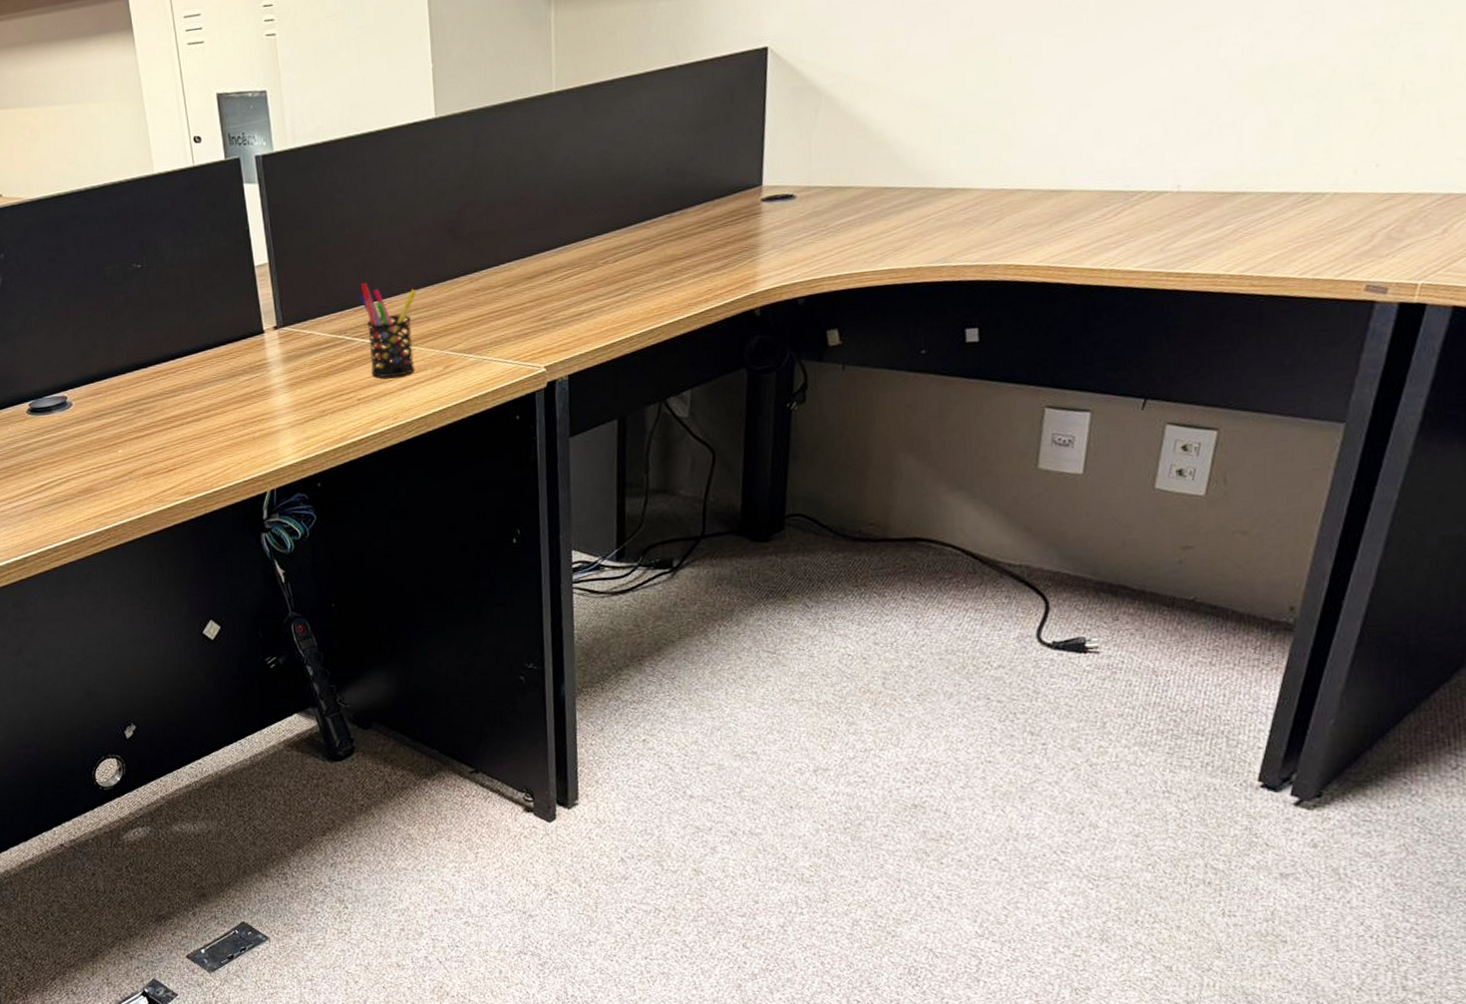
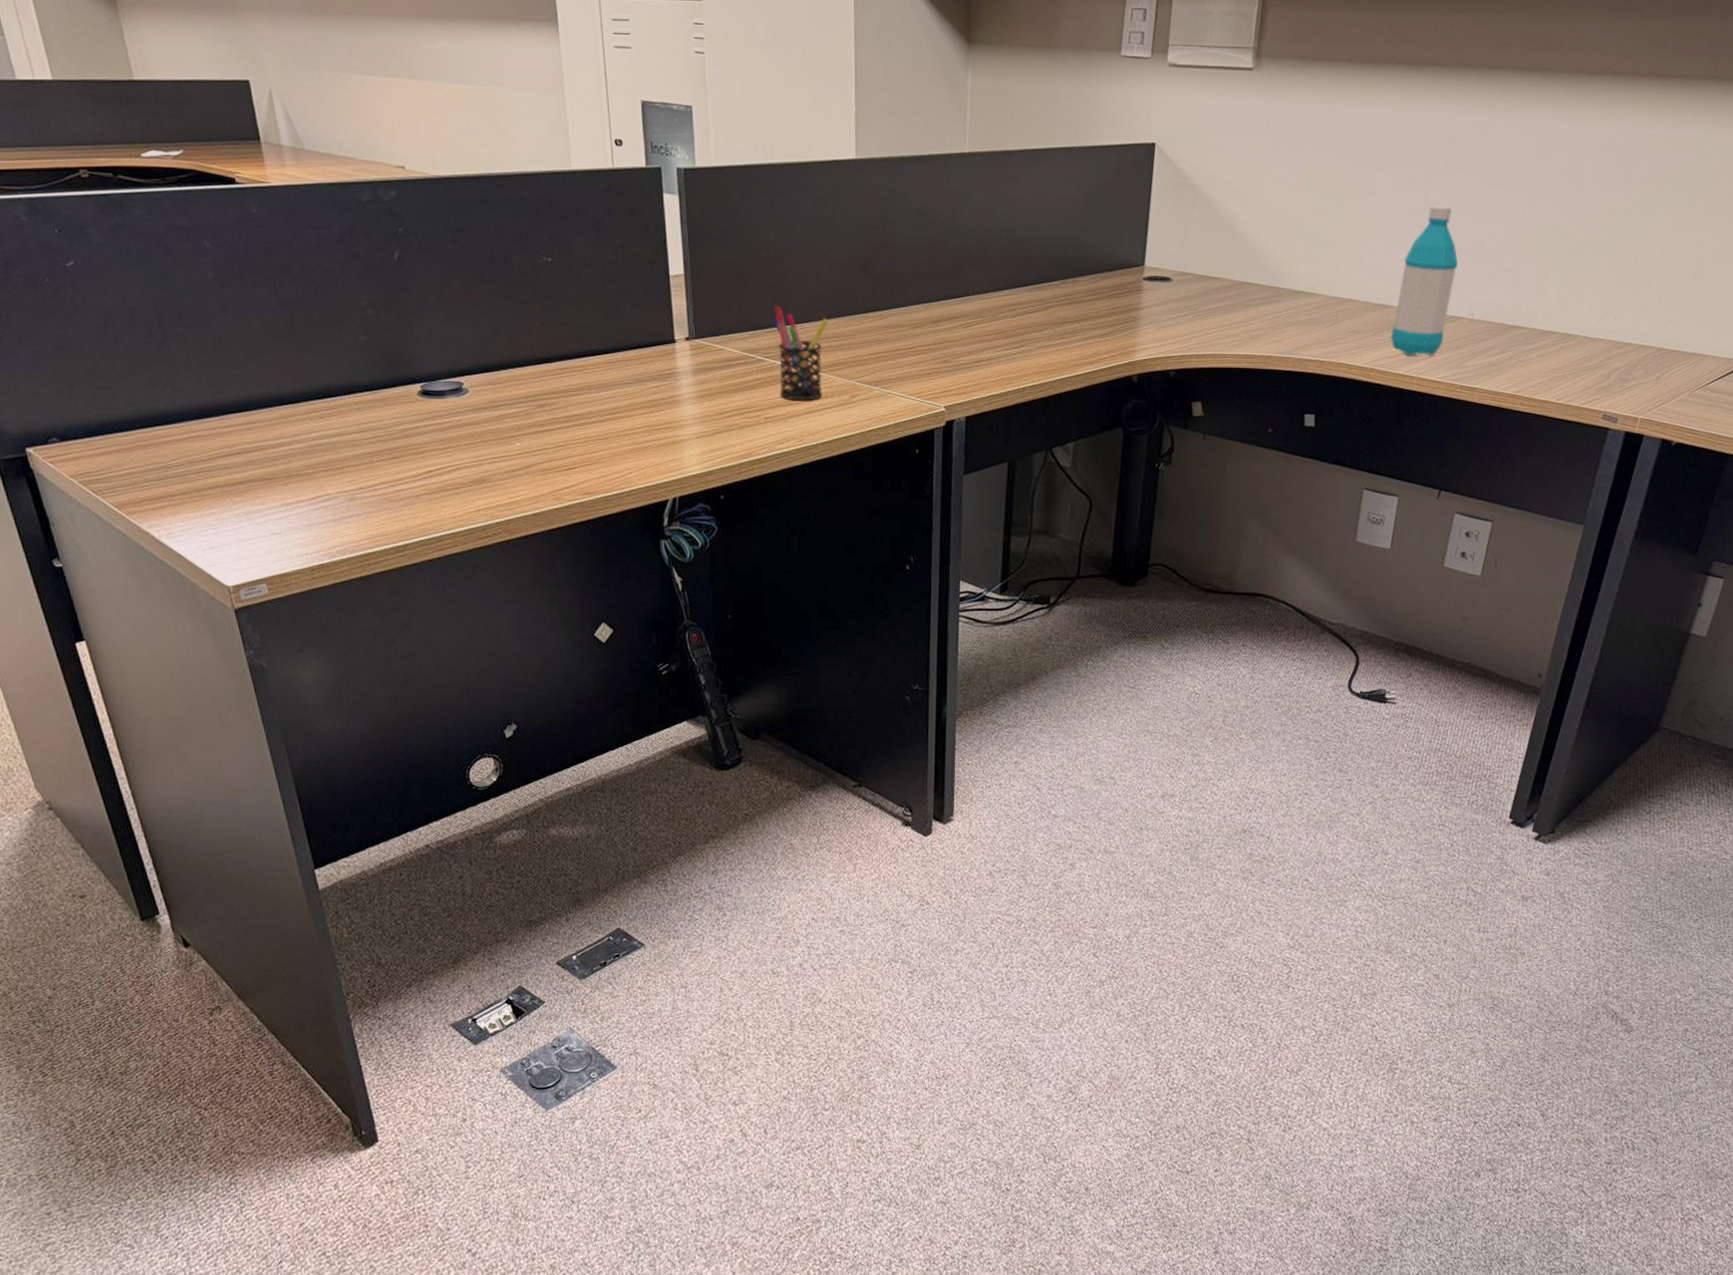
water bottle: none [1071,62,1157,246] -> present [1390,205,1458,356]

